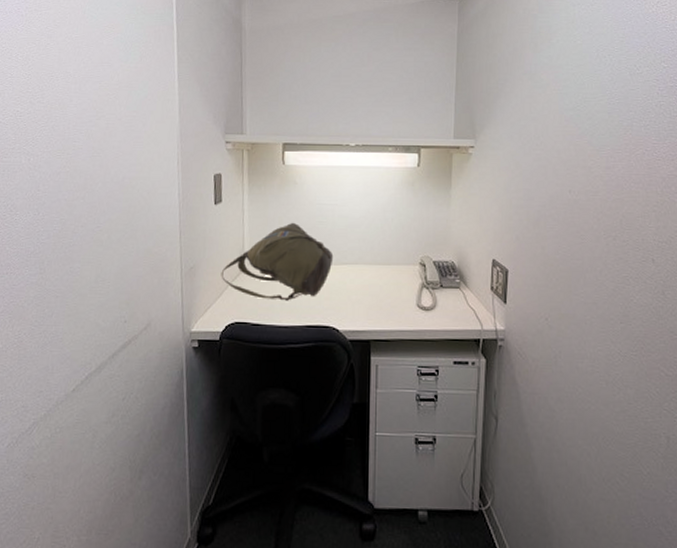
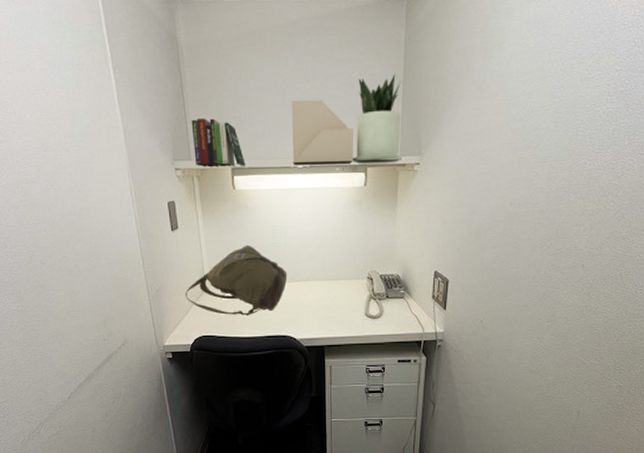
books: none [246,95,298,143] -> present [191,118,246,168]
file organizer: none [345,82,407,145] -> present [291,99,354,165]
planter: none [406,63,458,146] -> present [352,75,404,165]

